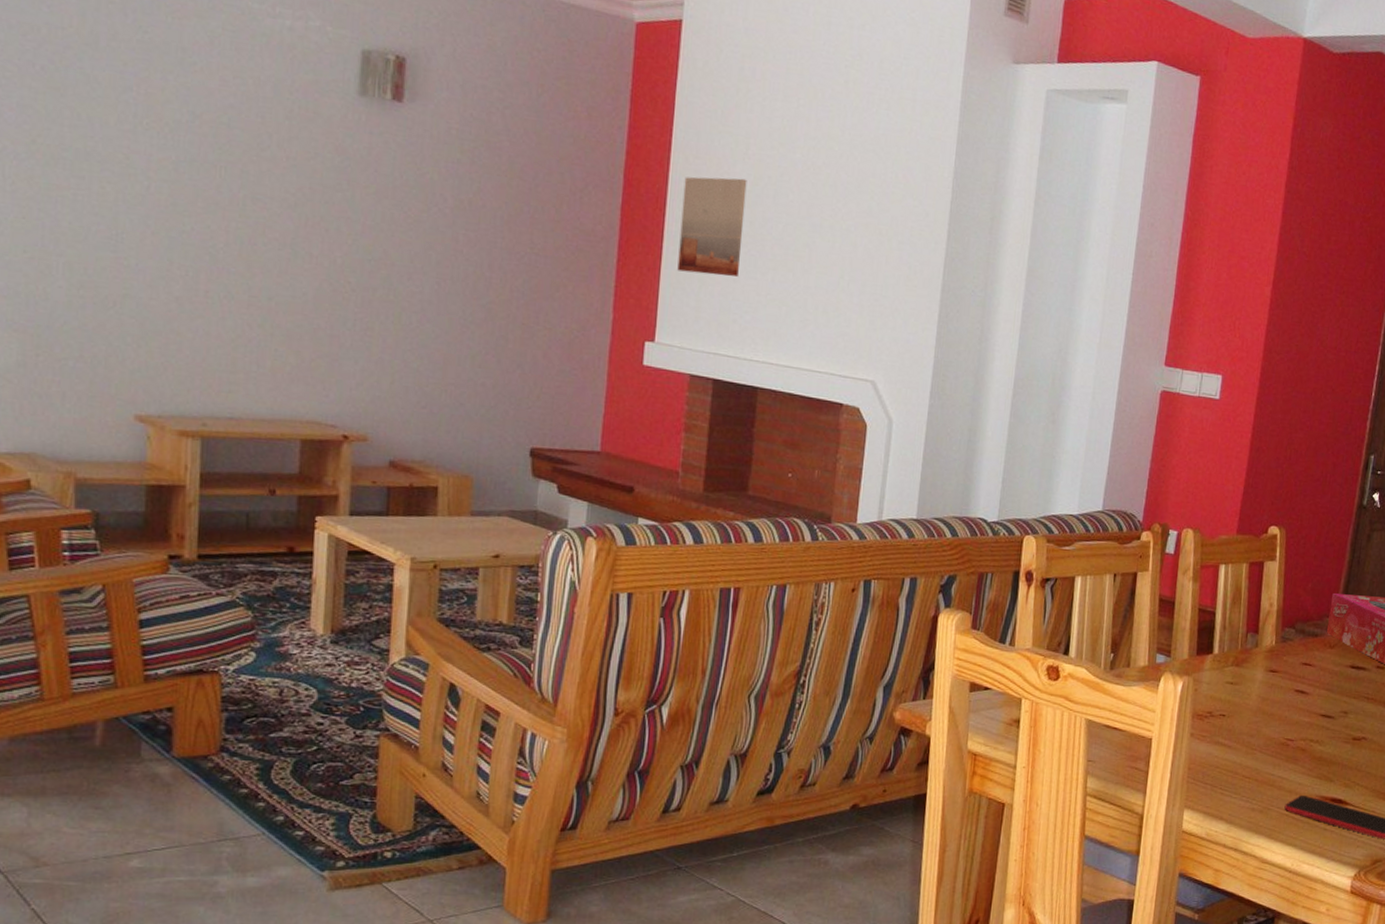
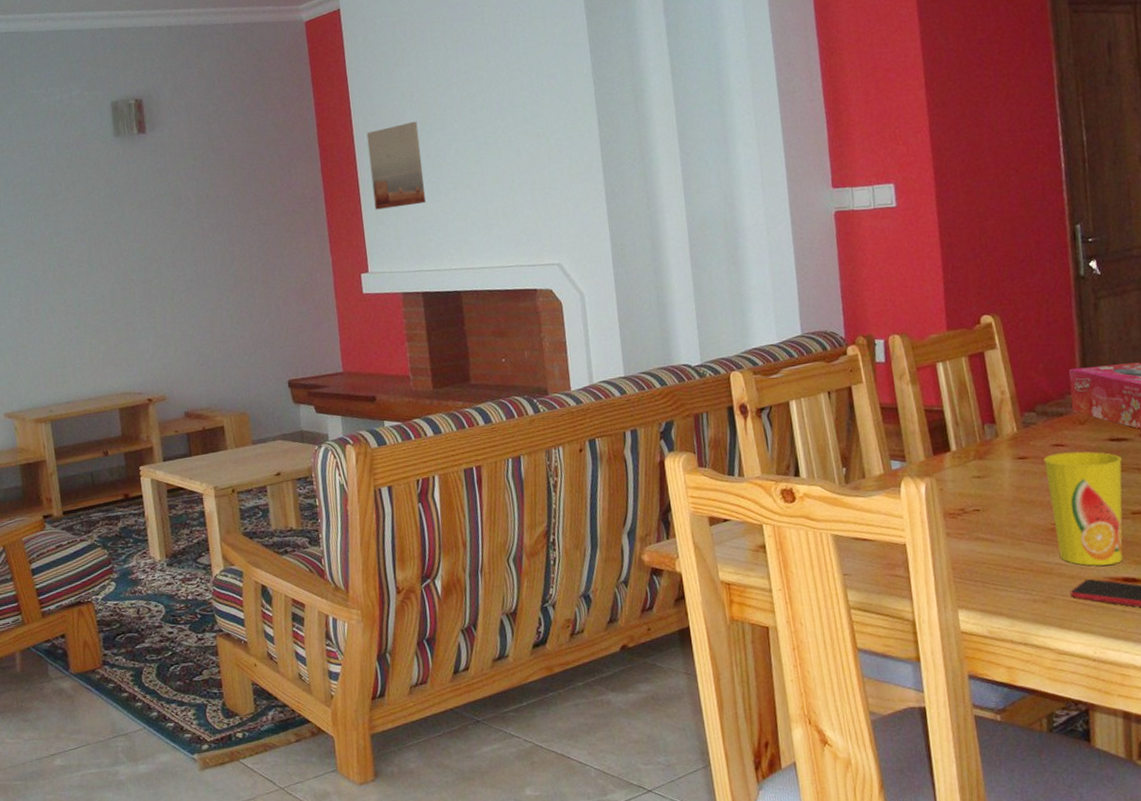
cup: none [1283,672,1357,784] -> present [1044,451,1123,566]

